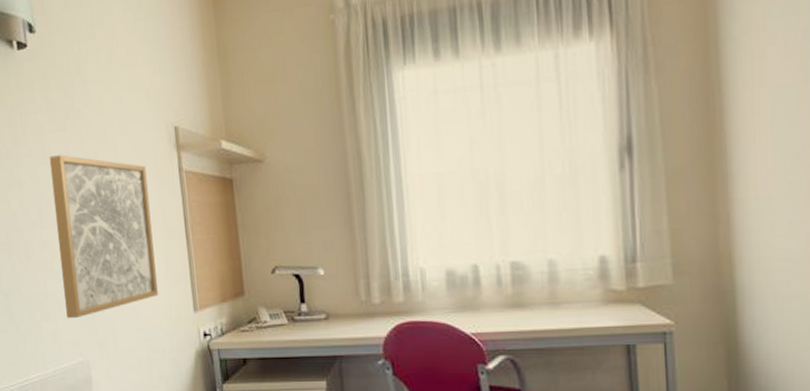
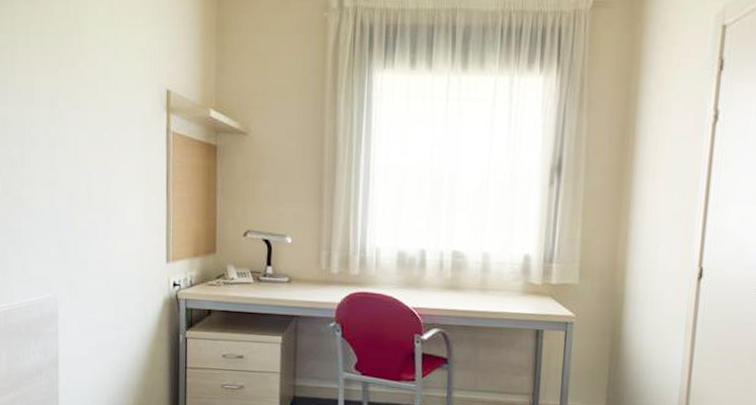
wall art: present [49,155,158,319] -> none [37,99,134,257]

